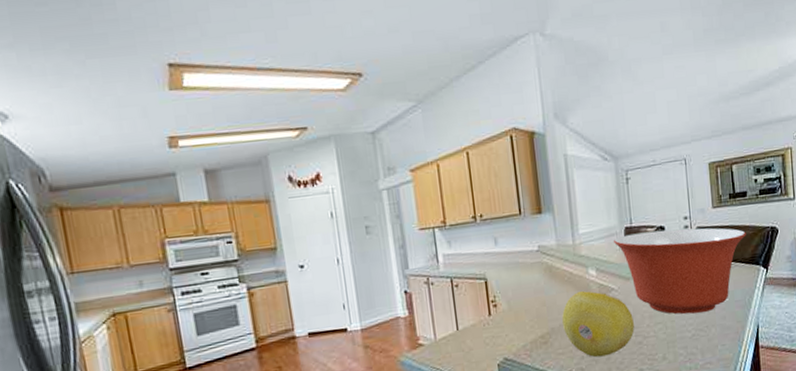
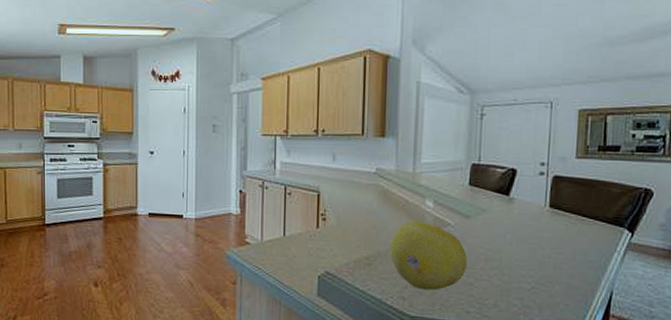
mixing bowl: present [613,227,746,314] -> none [456,171,613,266]

